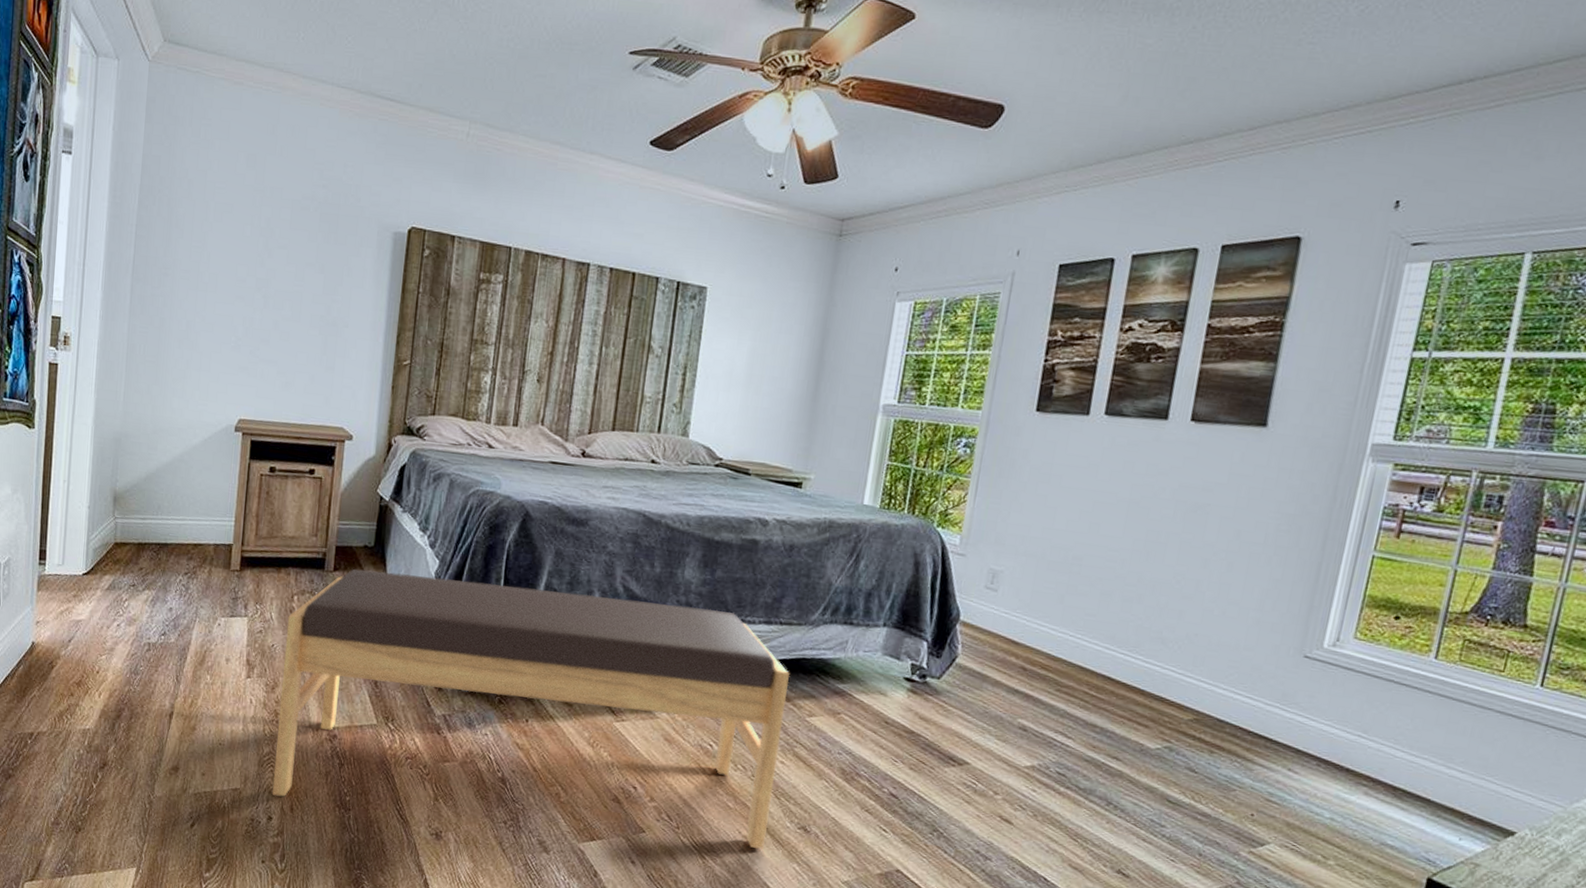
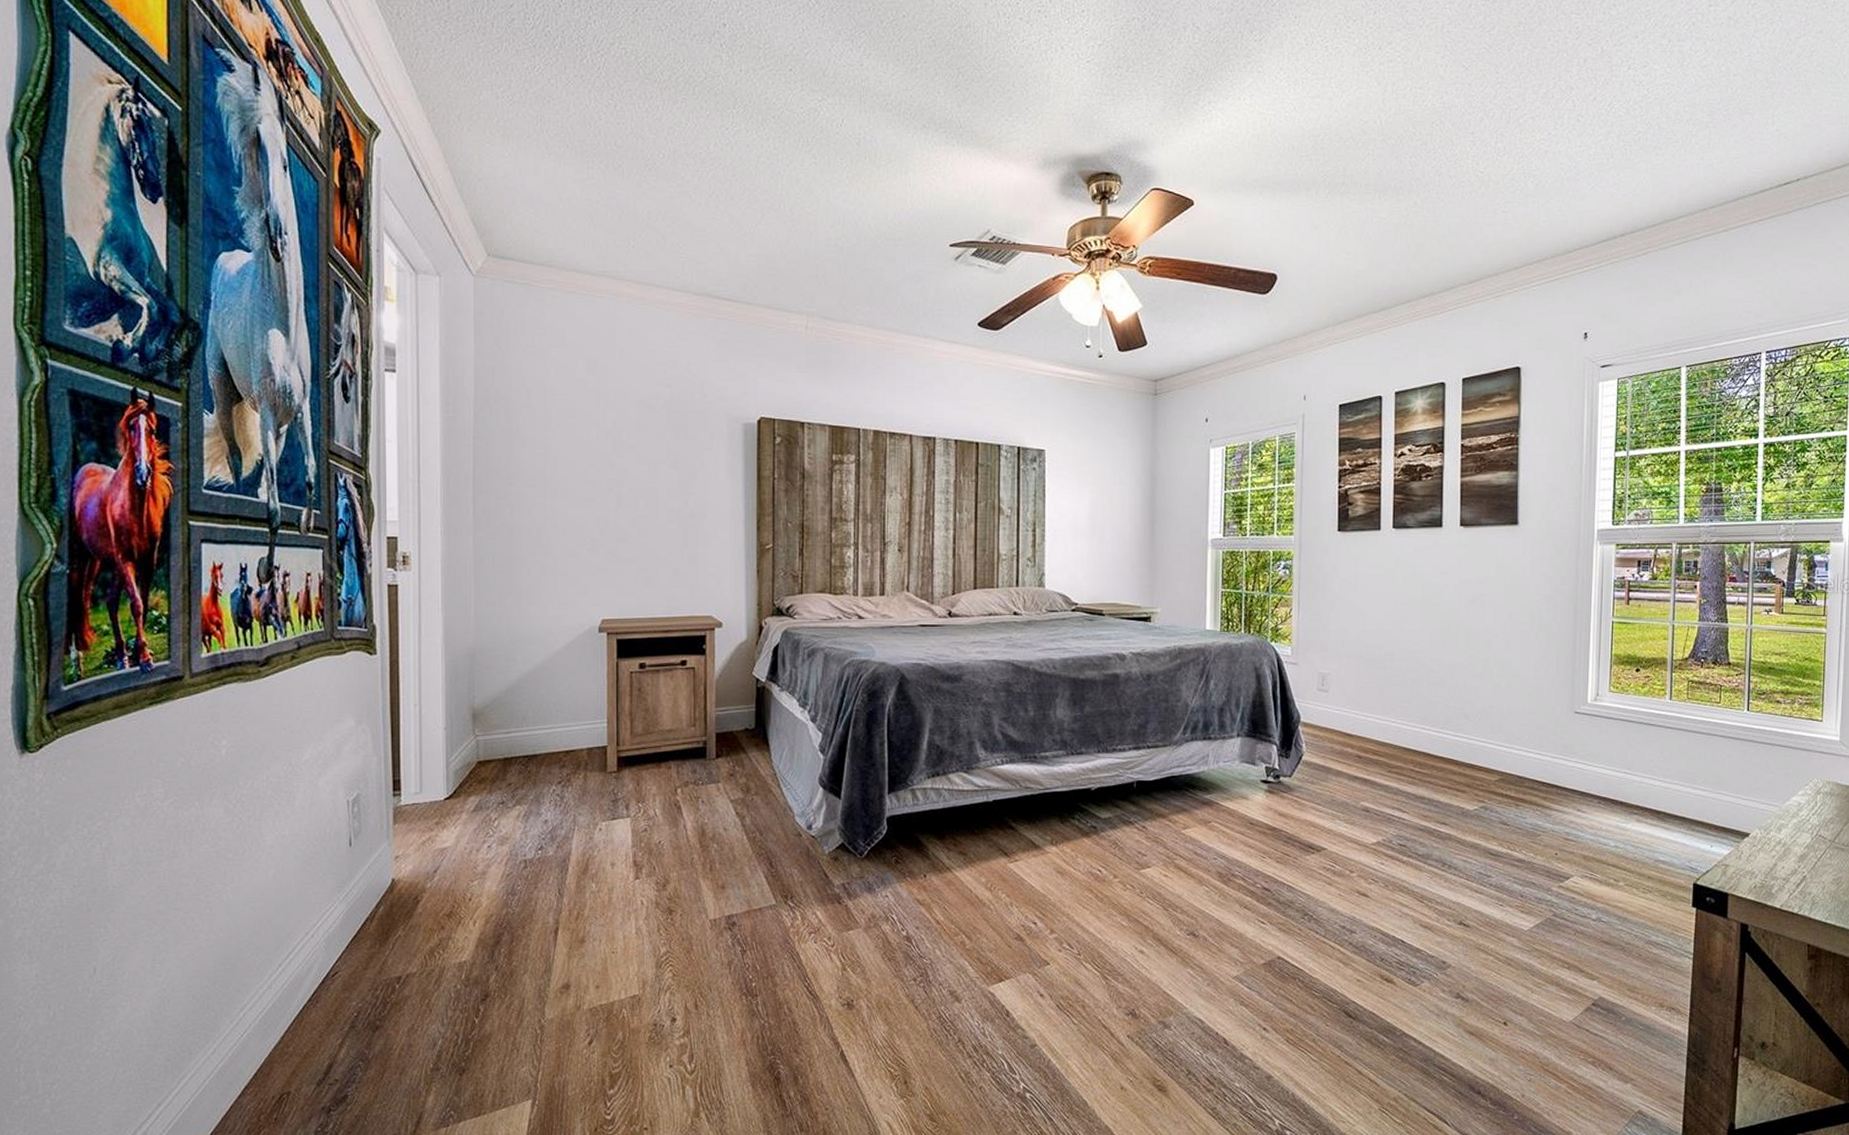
bench: present [271,569,790,849] -> none [673,743,1163,995]

